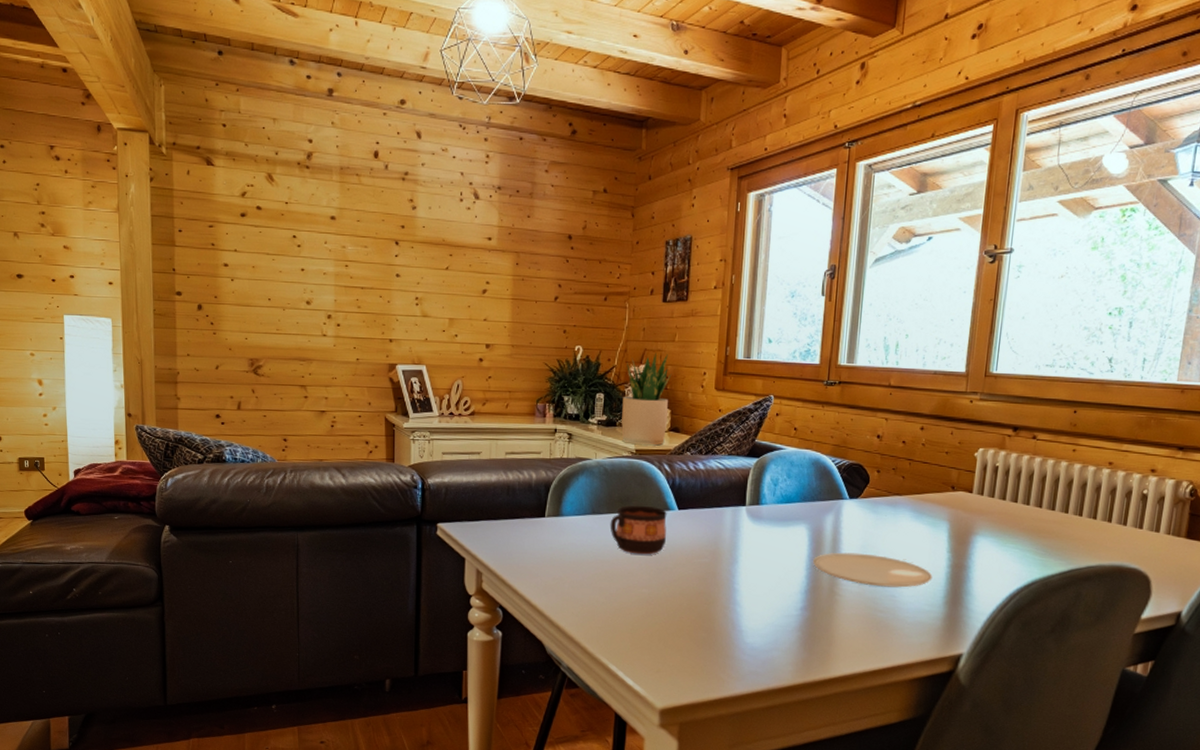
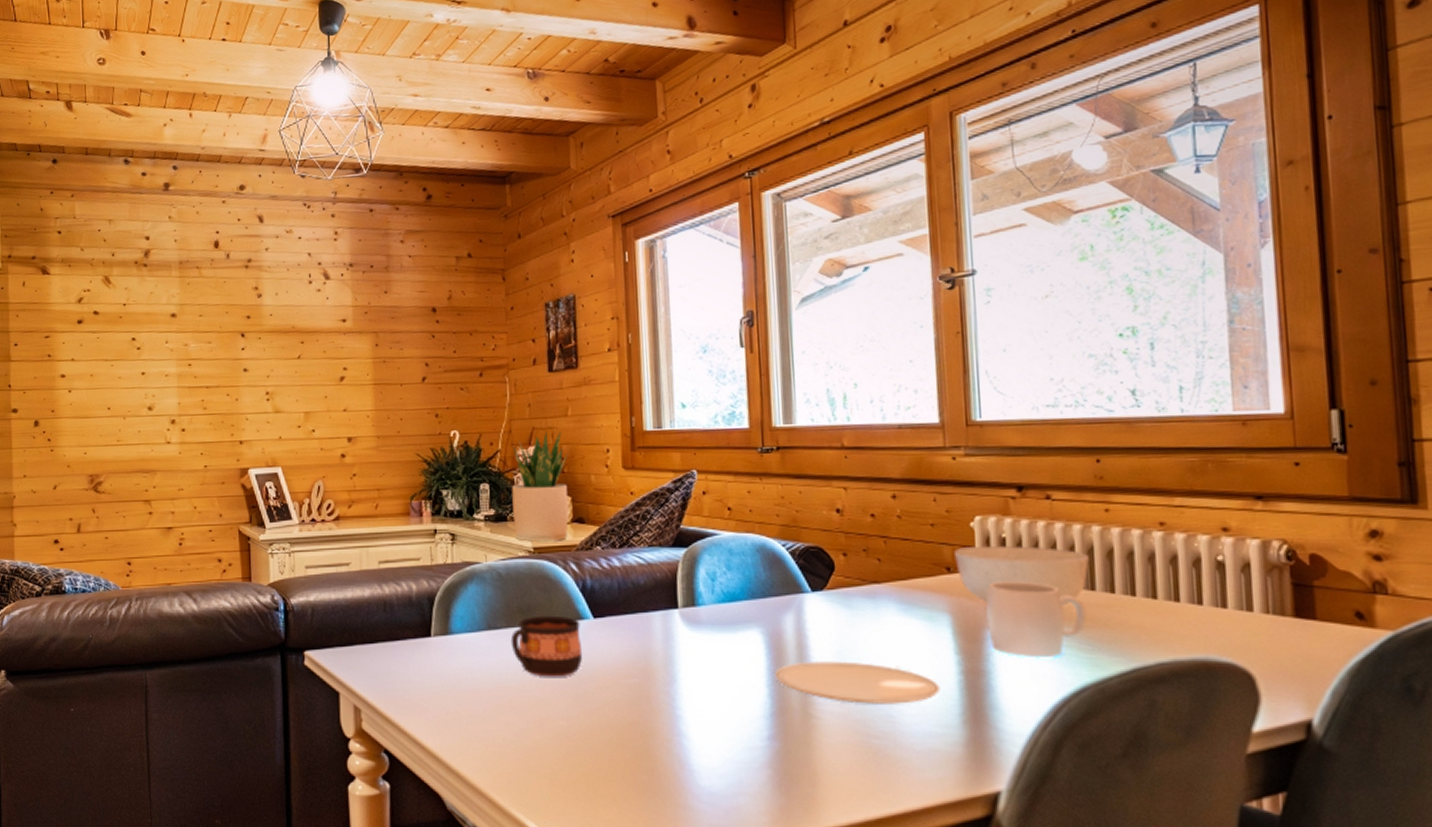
bowl: none [958,471,1055,521] -> present [953,546,1089,606]
mug: none [974,500,1045,559] -> present [986,582,1086,659]

